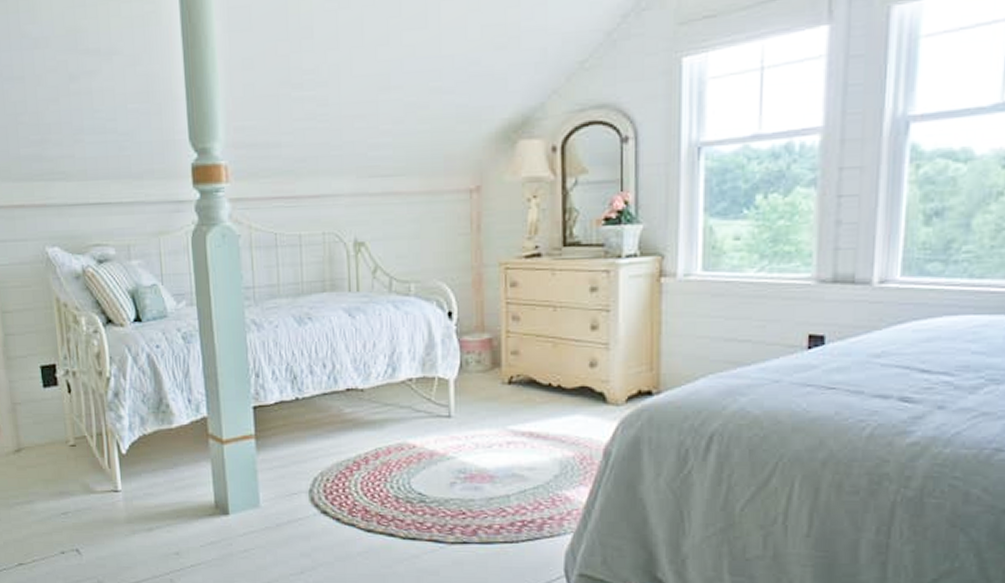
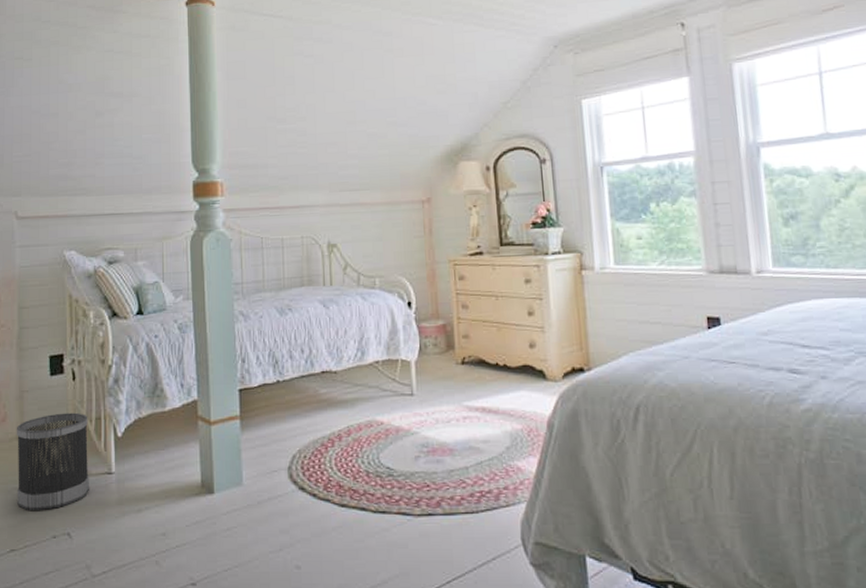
wastebasket: none [11,427,95,526] -> present [16,412,89,510]

